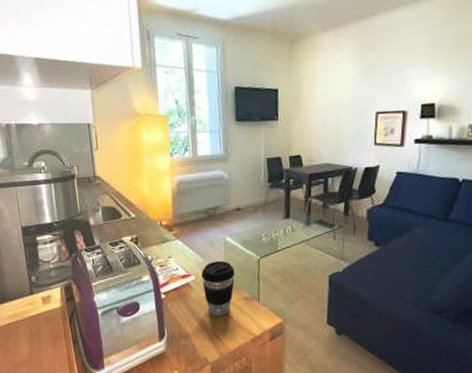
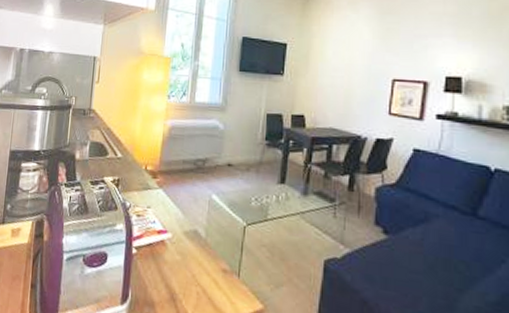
coffee cup: present [201,261,235,316] -> none [178,219,217,288]

